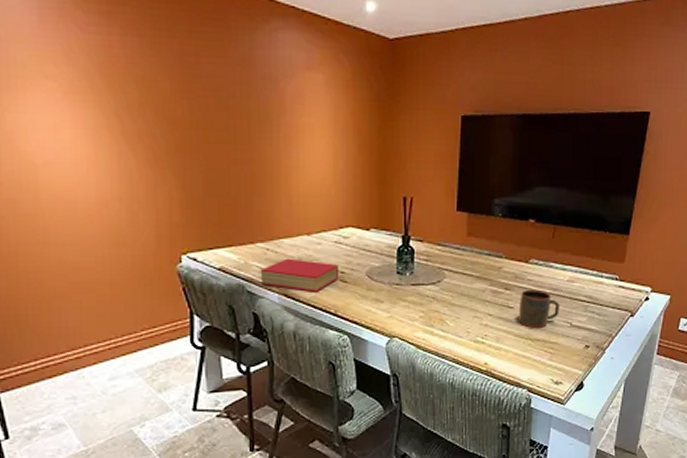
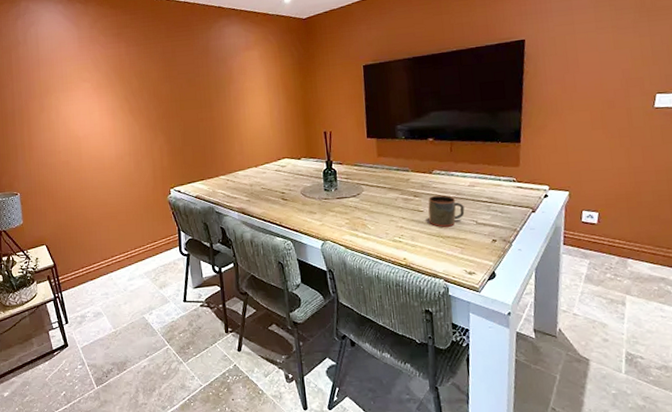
book: present [260,258,340,292] -> none [224,185,281,209]

